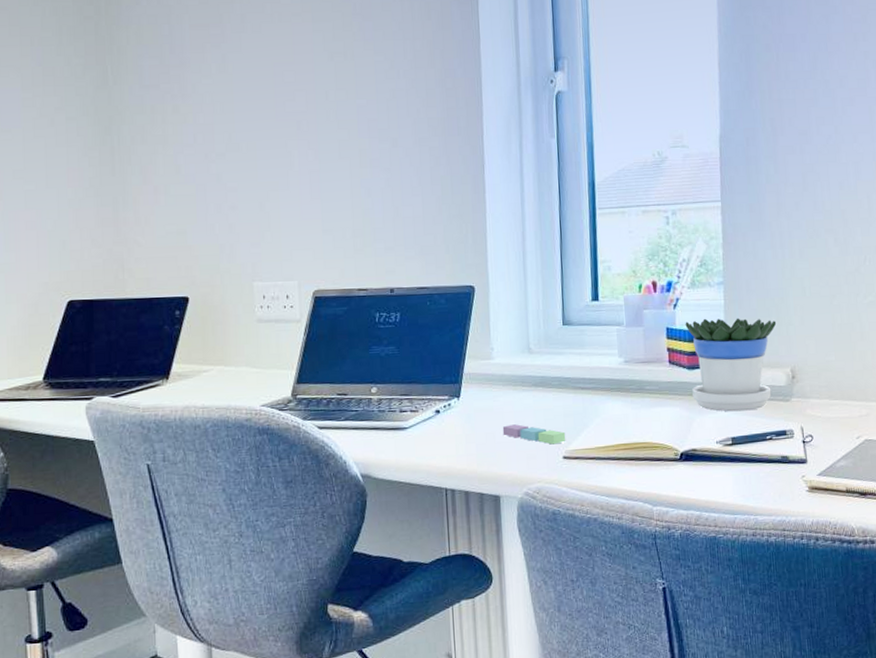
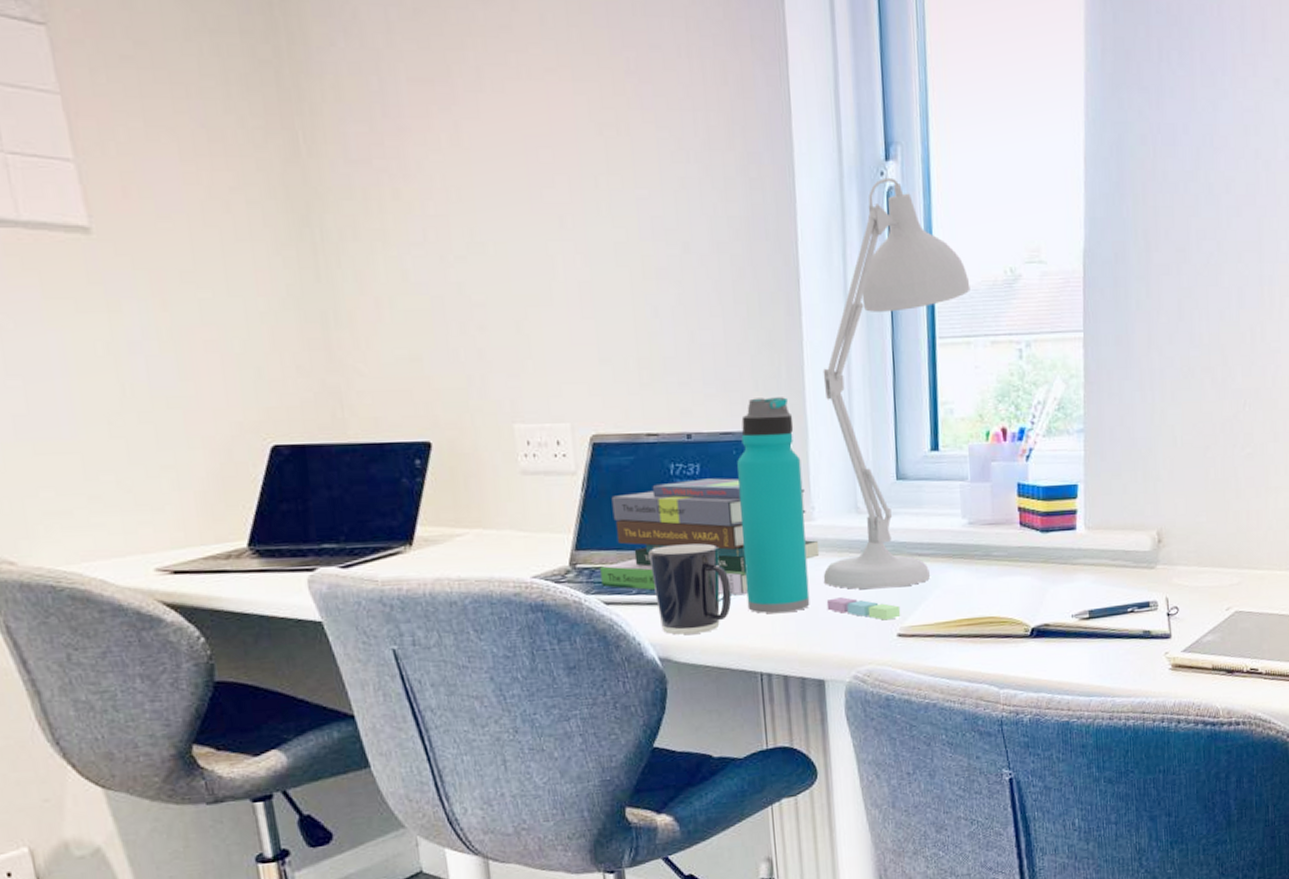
books: none [316,324,497,422] -> present [600,478,820,596]
mug: none [355,378,423,455] -> present [648,543,732,635]
water bottle: none [430,258,489,438] -> present [737,397,810,614]
desk lamp: none [500,84,625,418] -> present [823,177,970,590]
flowerpot: present [685,318,777,412] -> none [1039,472,1143,581]

